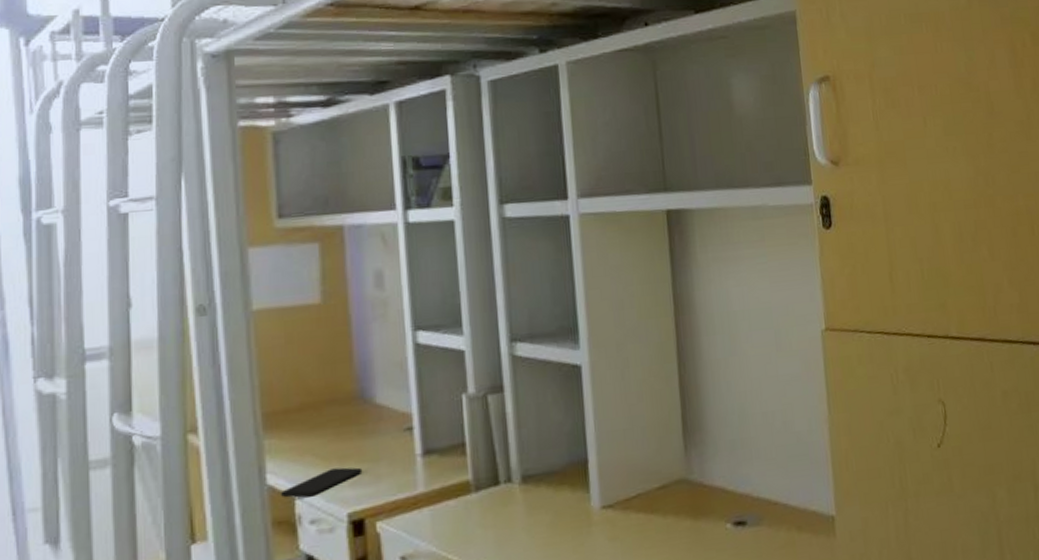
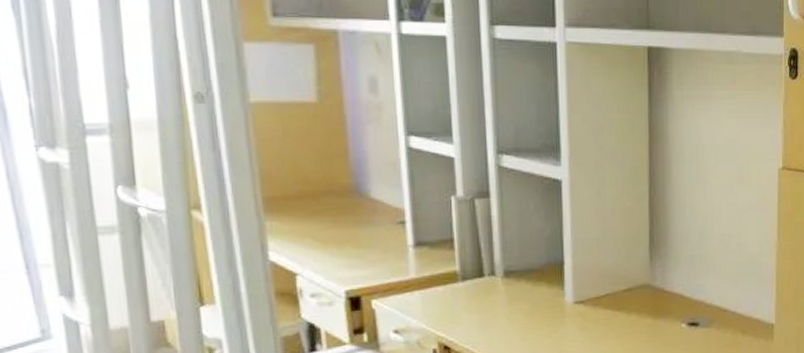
mobile phone: present [280,467,363,498] -> none [282,251,359,275]

